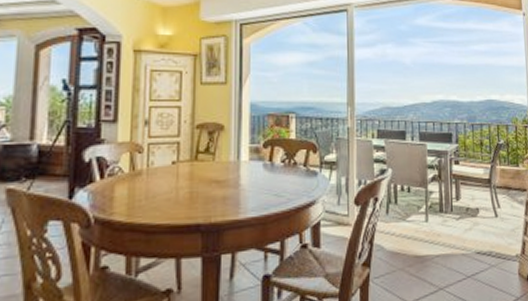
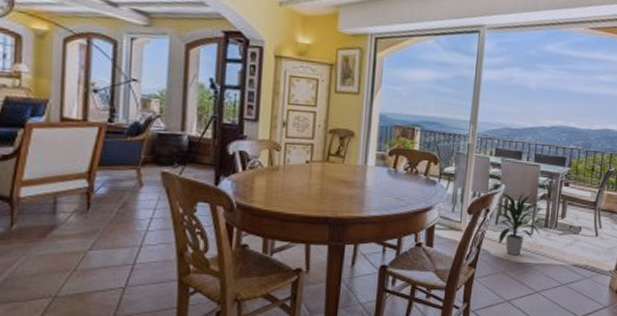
indoor plant: none [385,174,437,249] -> present [496,191,541,256]

